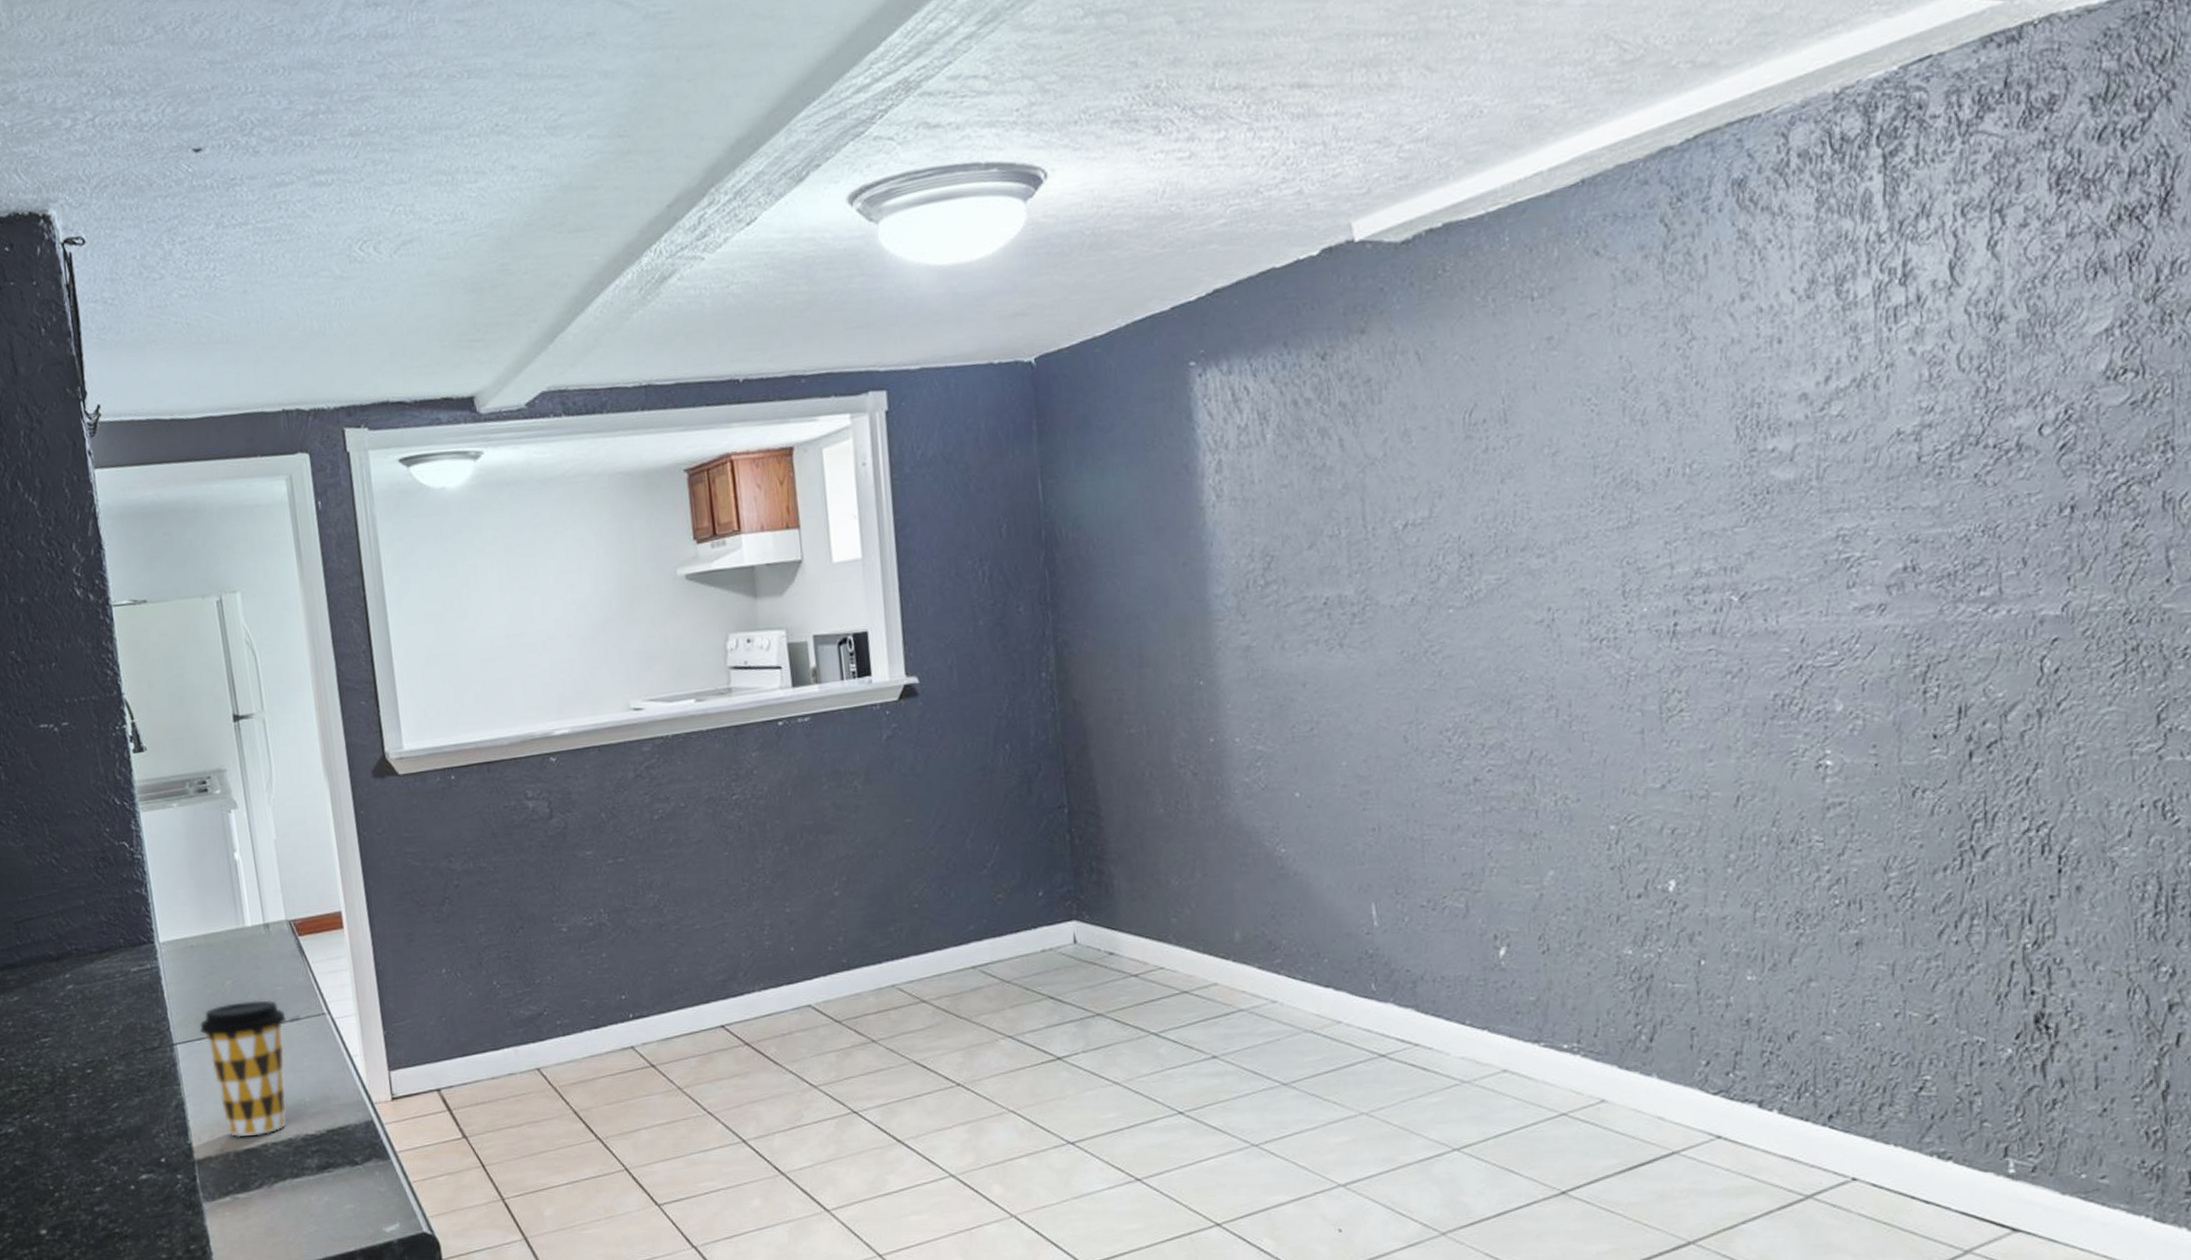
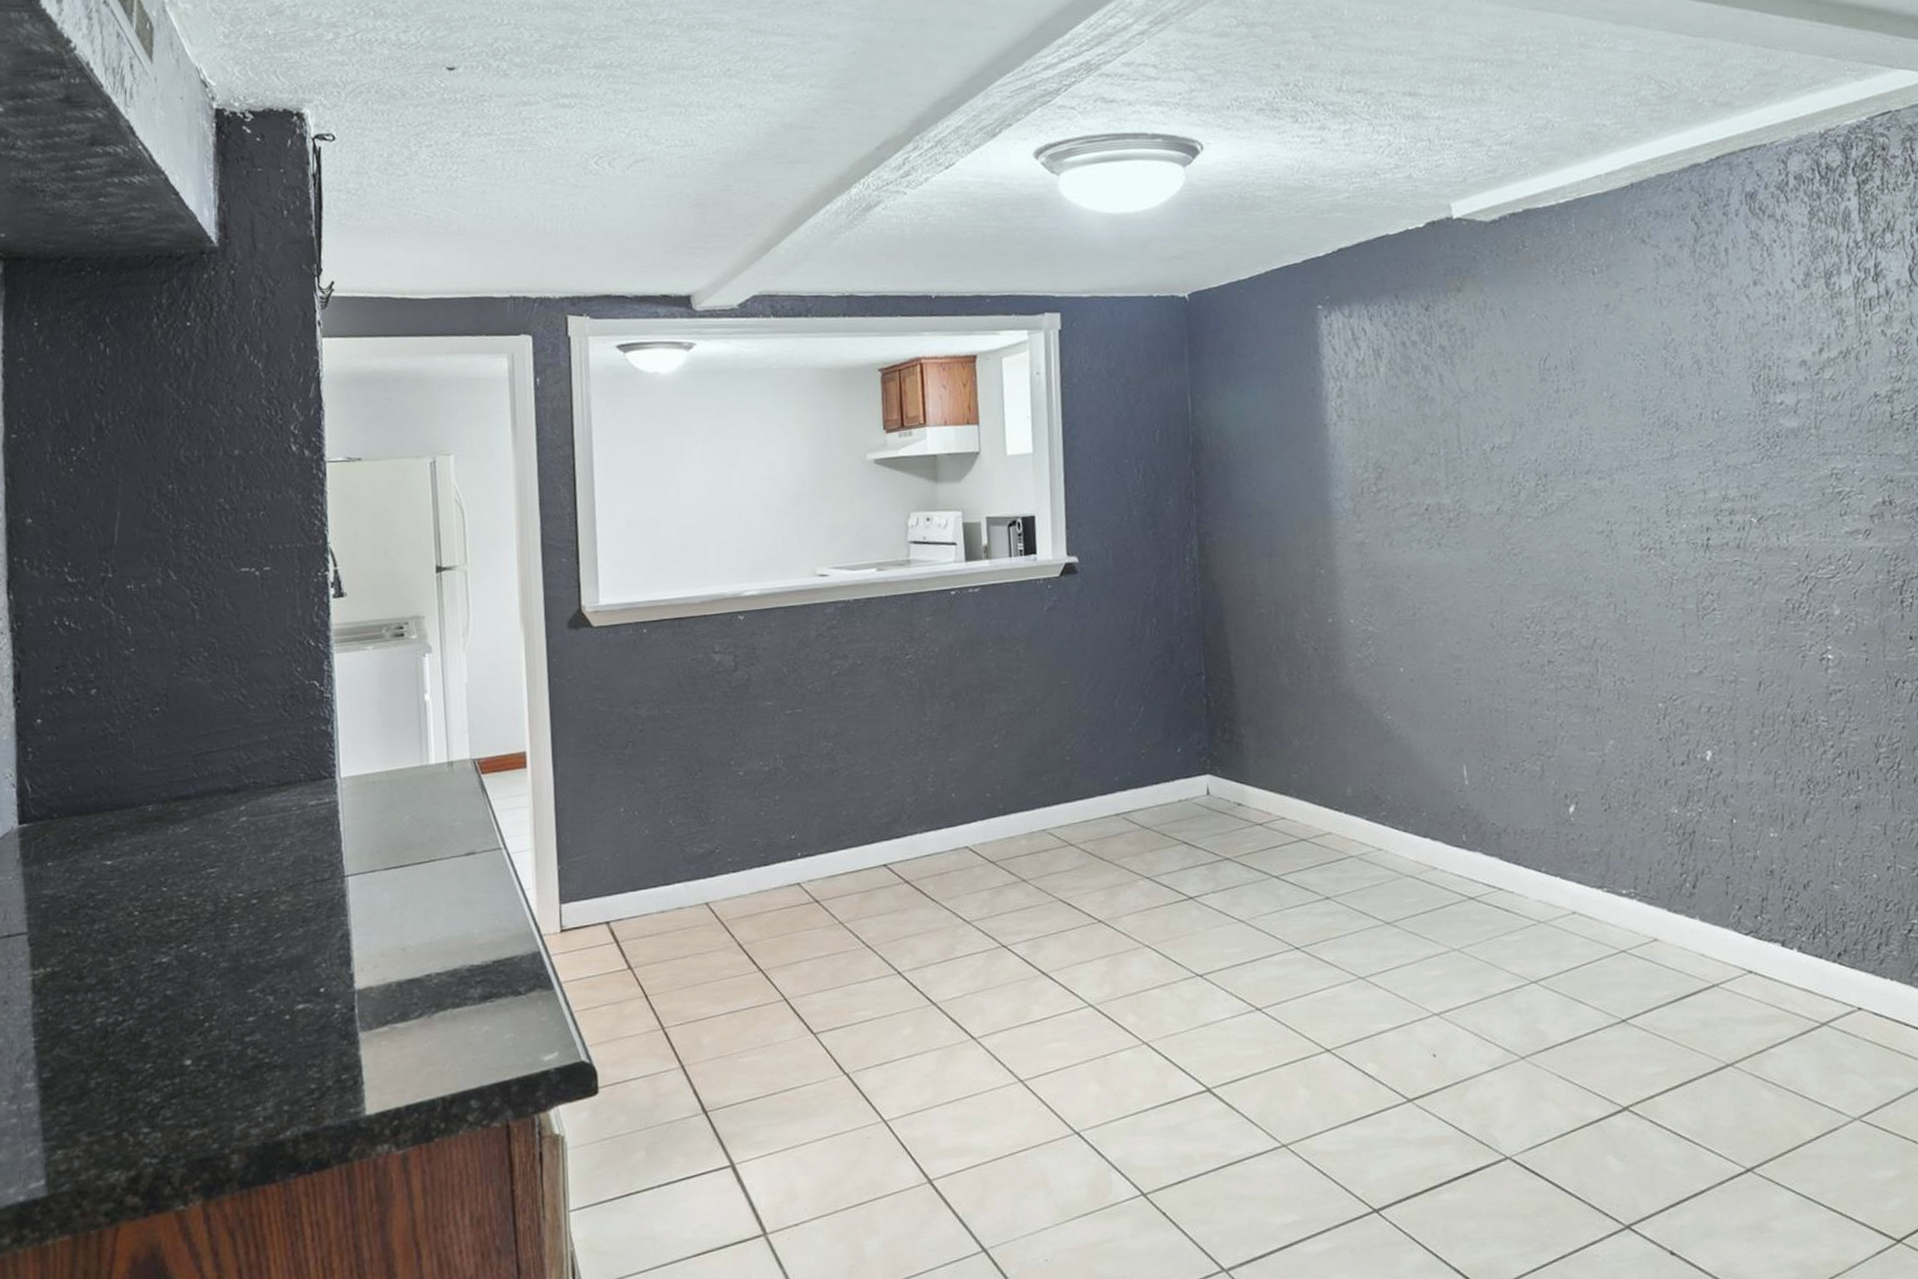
coffee cup: present [199,1000,287,1138] -> none [373,834,462,968]

